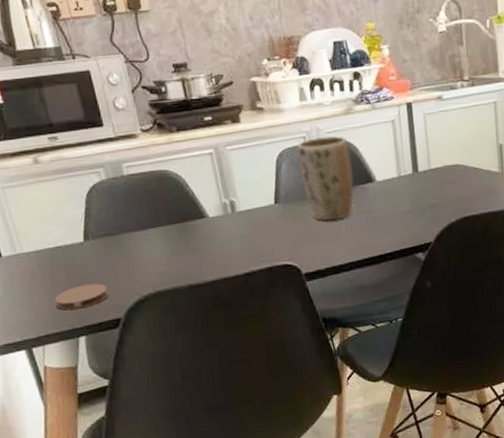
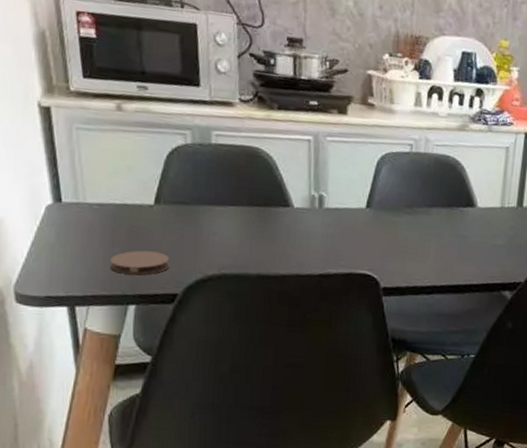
plant pot: present [296,136,354,221] -> none [398,147,456,239]

